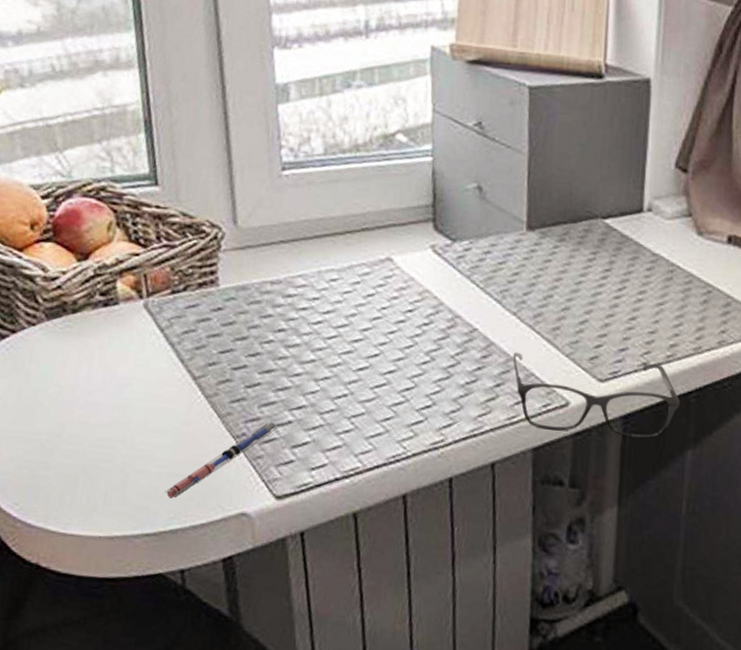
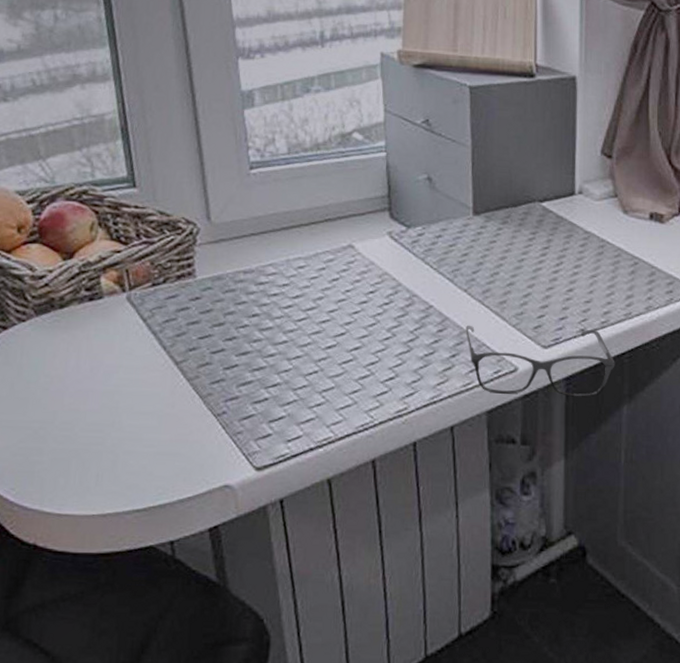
pen: present [165,422,278,499] -> none [153,400,255,475]

